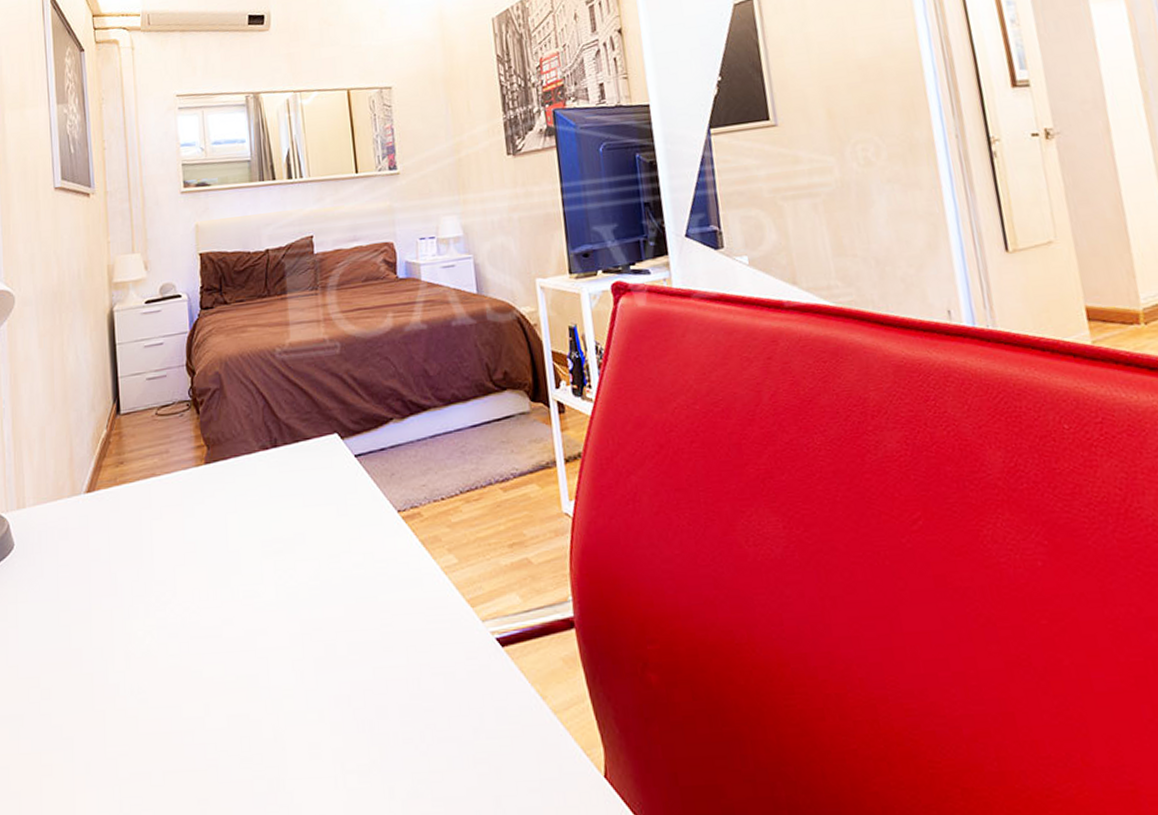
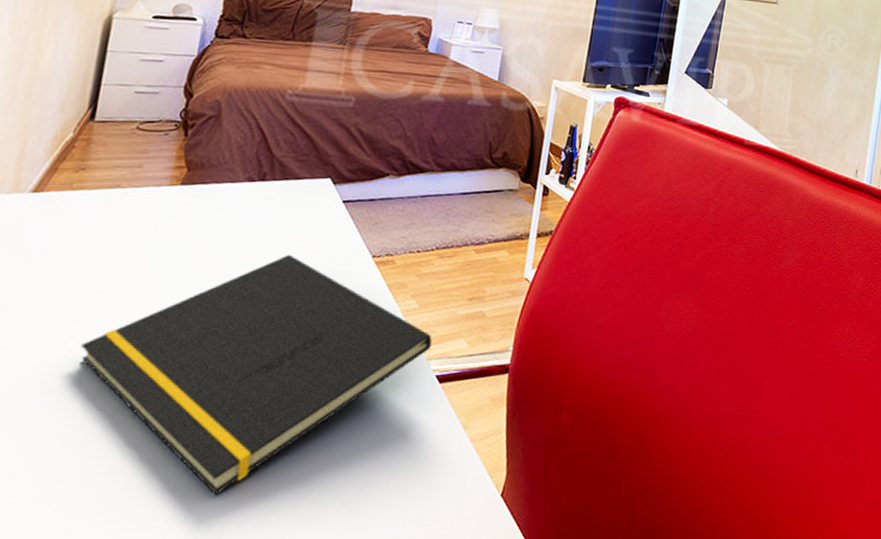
notepad: none [157,520,483,790] -> present [80,254,432,496]

